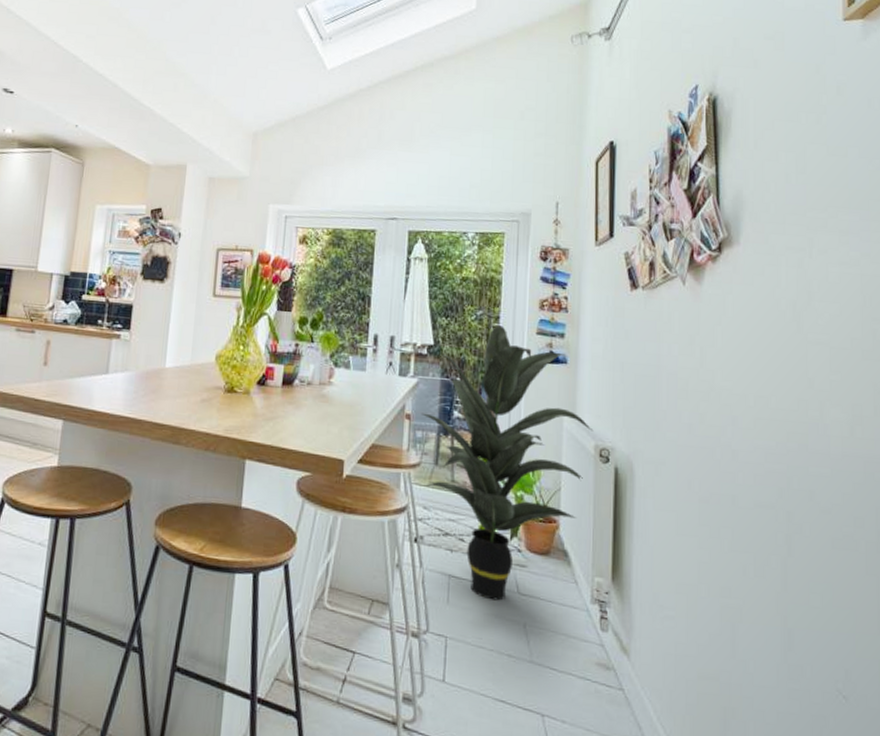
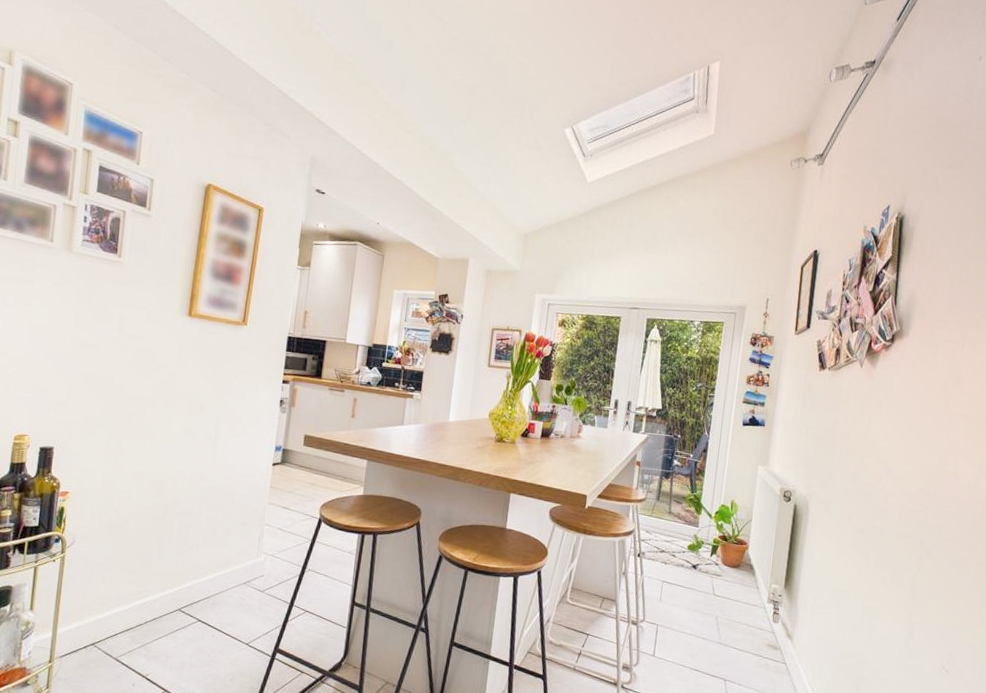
indoor plant: present [421,325,594,601] -> none [648,395,781,600]

